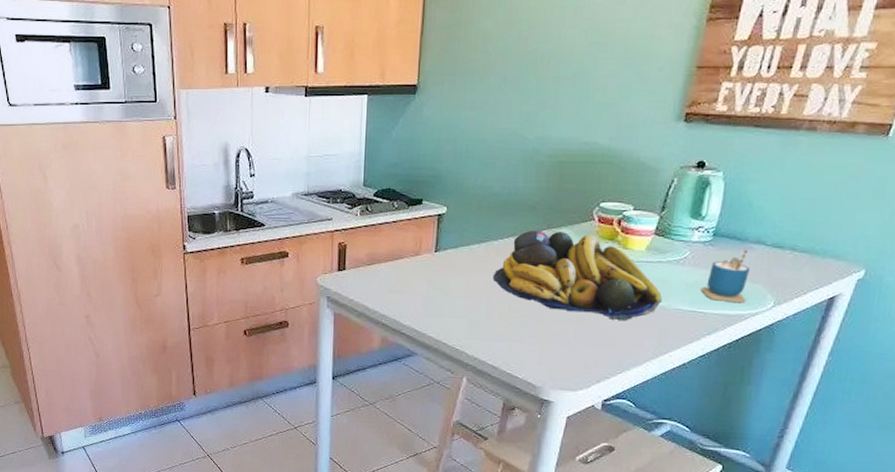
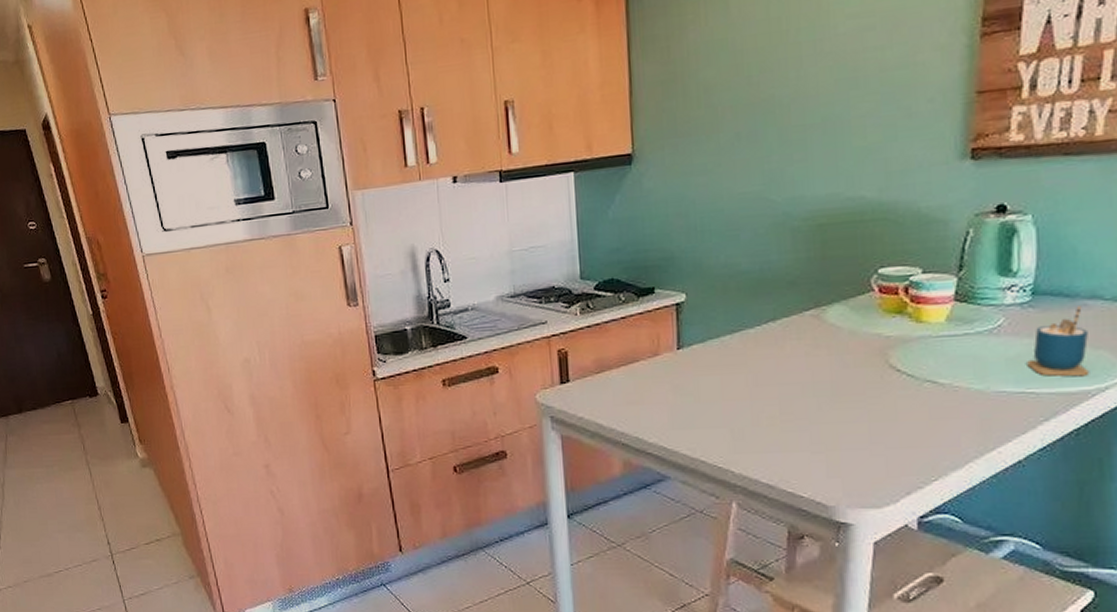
fruit bowl: present [492,230,663,320] -> none [753,309,978,413]

